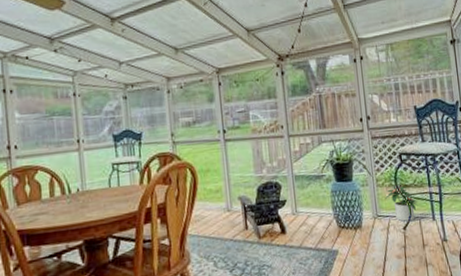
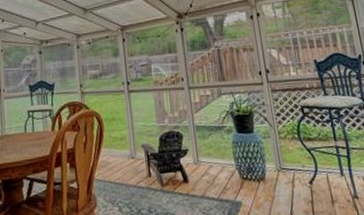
potted plant: present [384,185,418,222] -> none [287,138,324,176]

